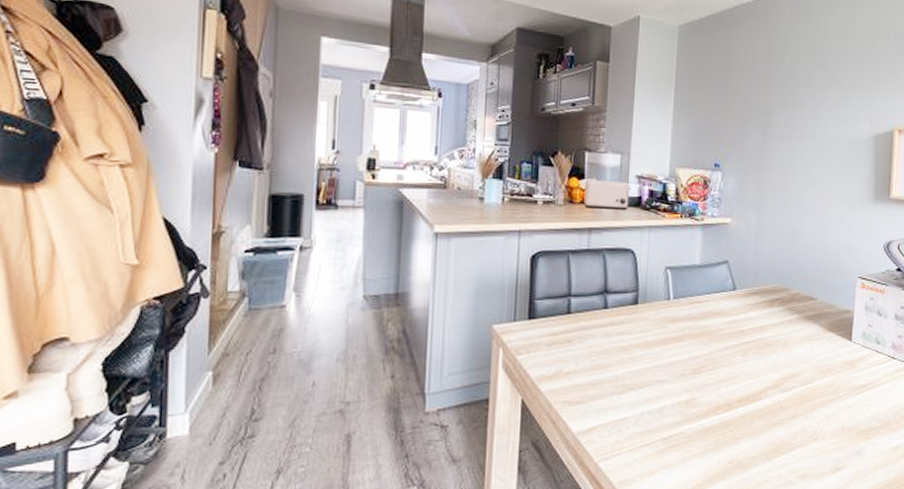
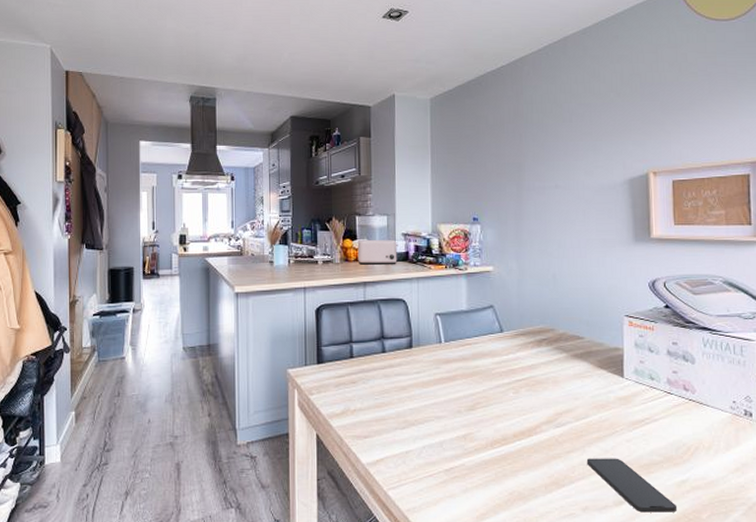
phone: none [808,424,890,479] -> present [586,458,678,513]

